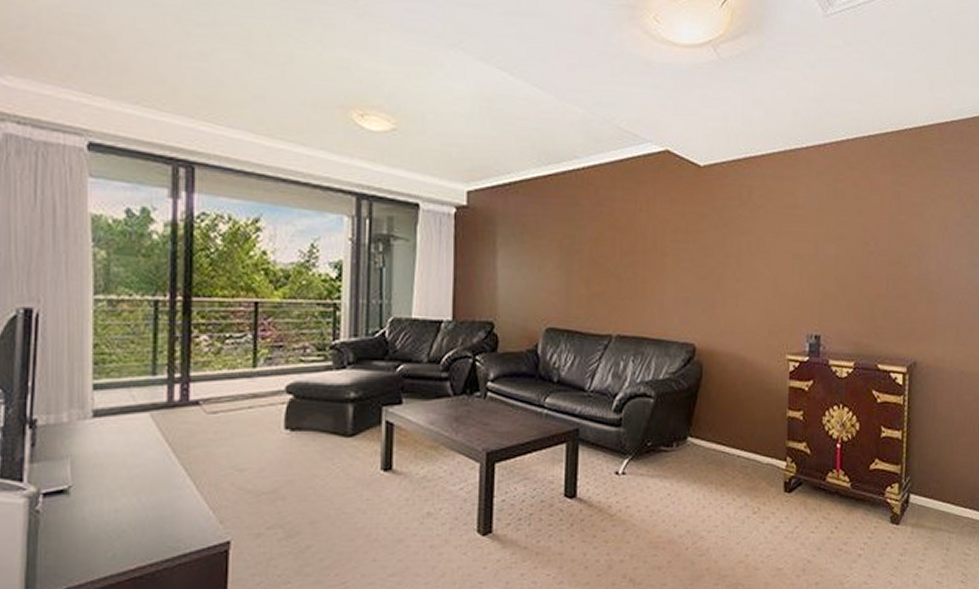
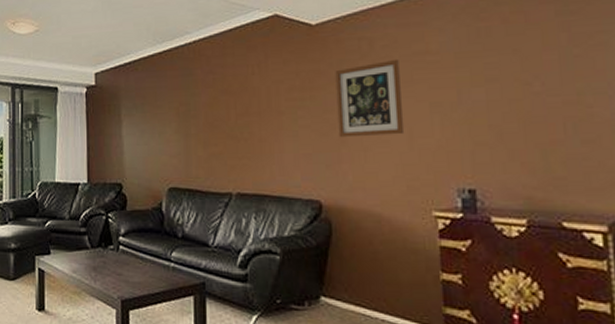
wall art: none [715,209,772,283] -> present [335,58,405,138]

